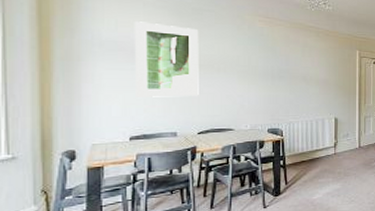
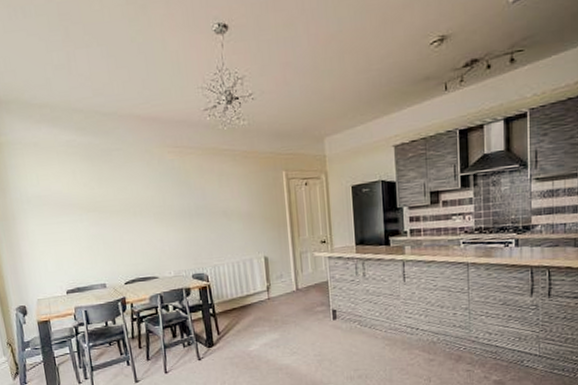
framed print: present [135,21,199,97] -> none [53,171,120,251]

